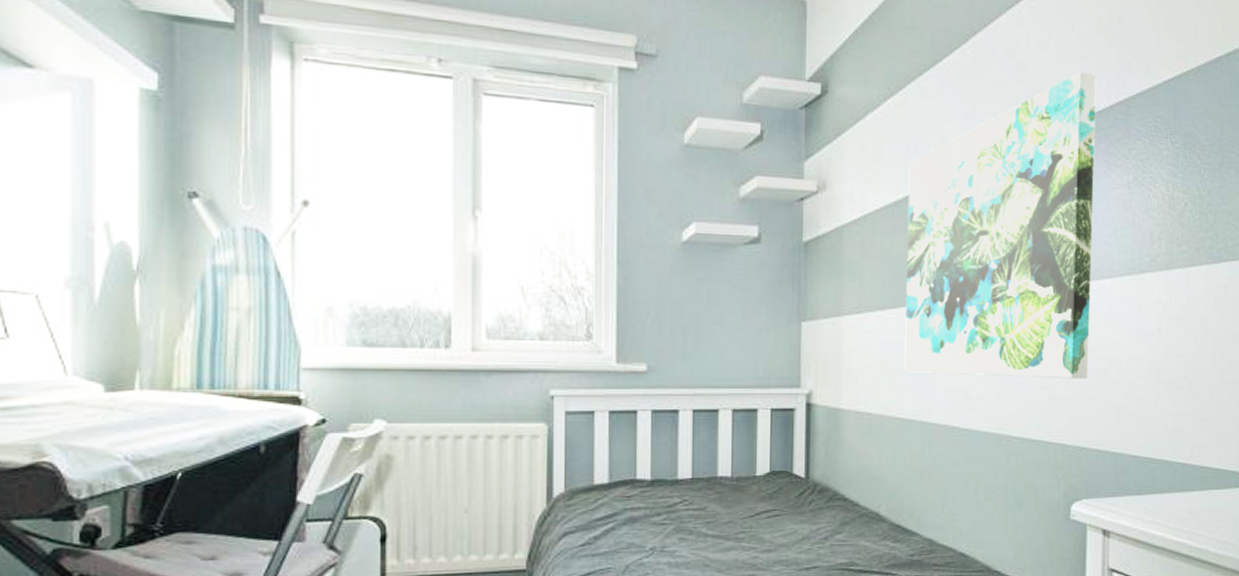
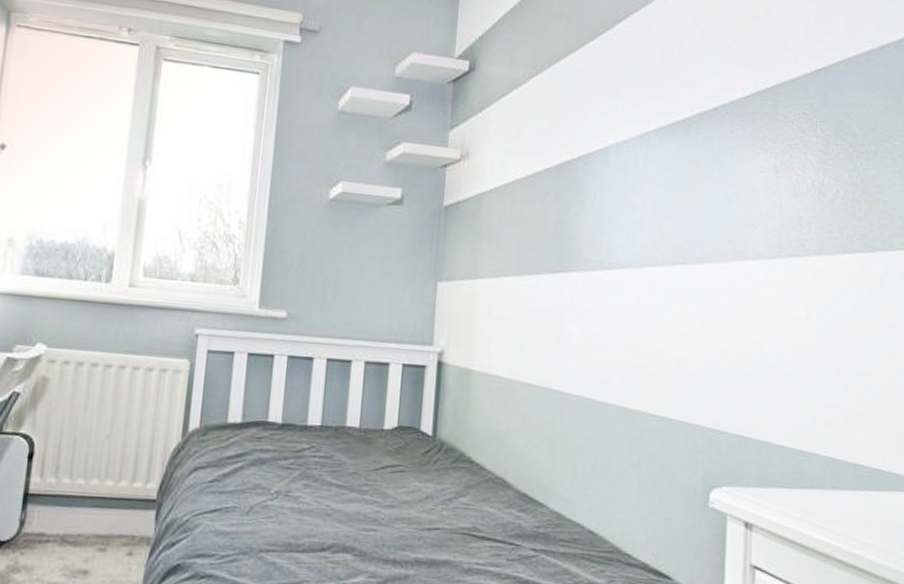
wall art: present [904,72,1097,379] -> none [538,59,743,361]

